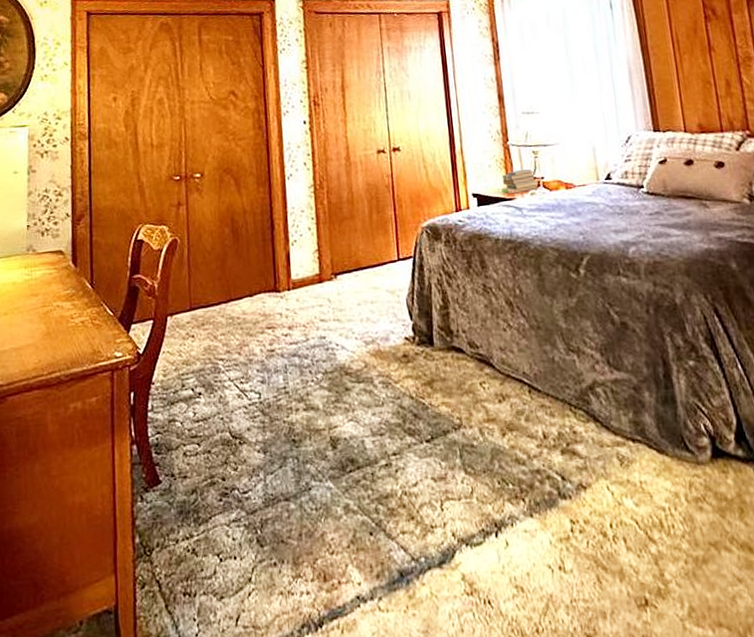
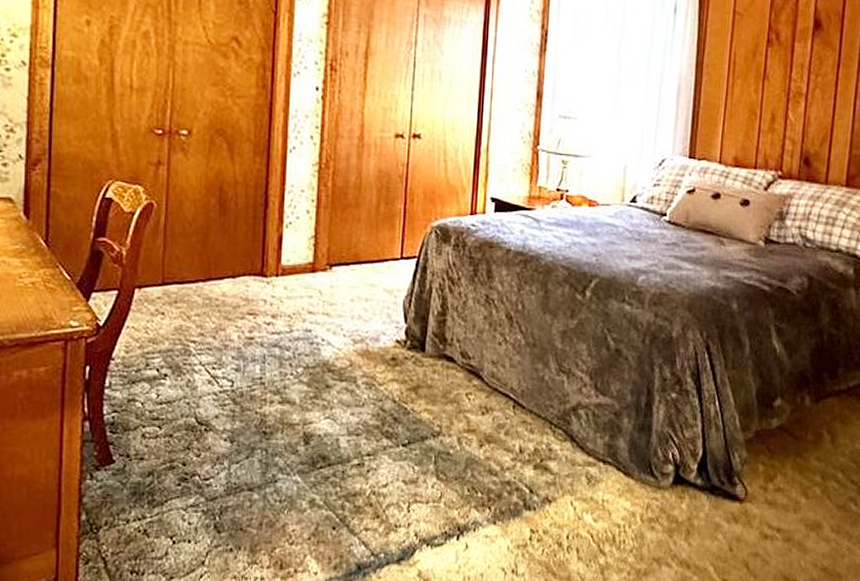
books: present [502,169,539,194] -> none [522,178,562,204]

